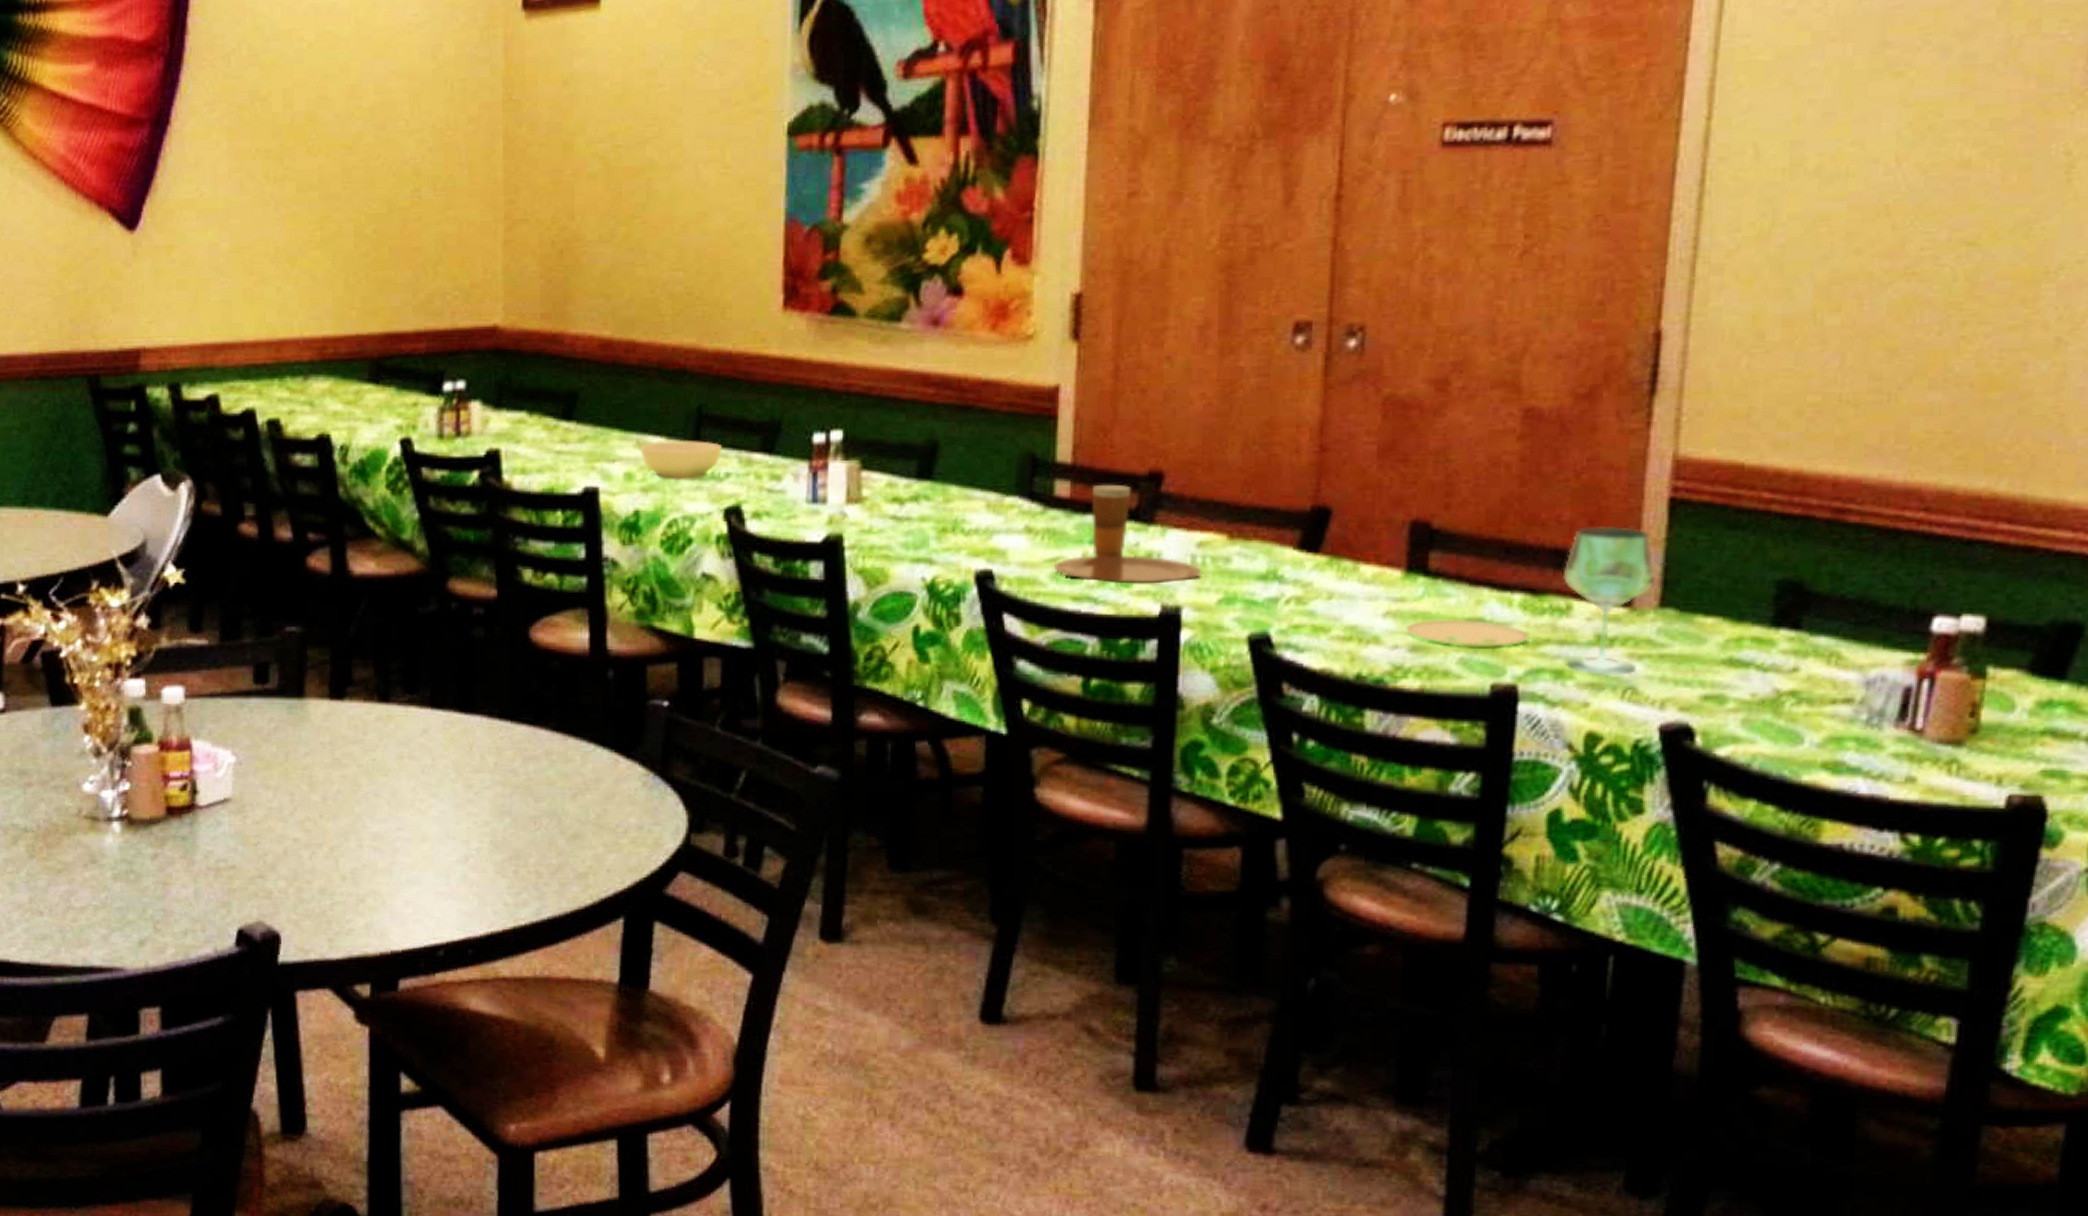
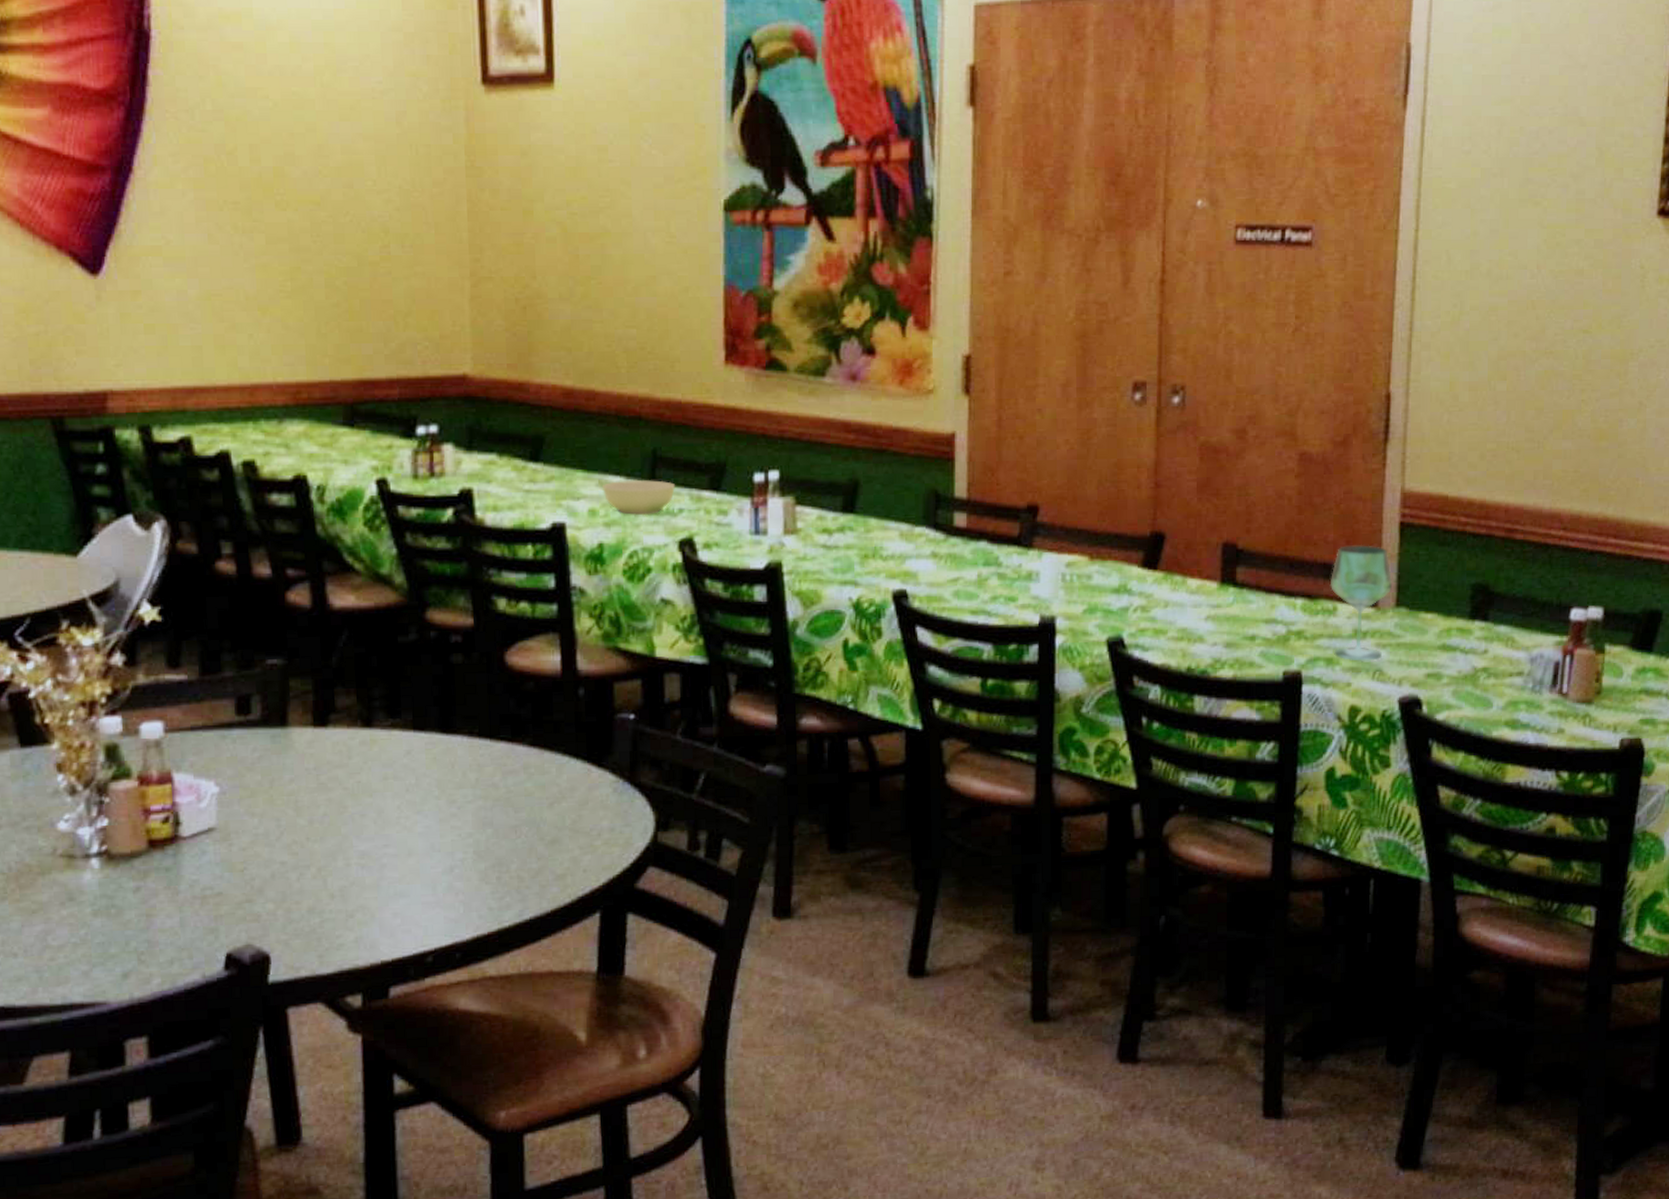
plate: present [1053,555,1202,584] -> none [955,574,1071,599]
beverage cup: present [1091,484,1132,557] -> none [983,515,1015,577]
plate: present [1406,620,1530,649] -> none [1222,621,1309,643]

